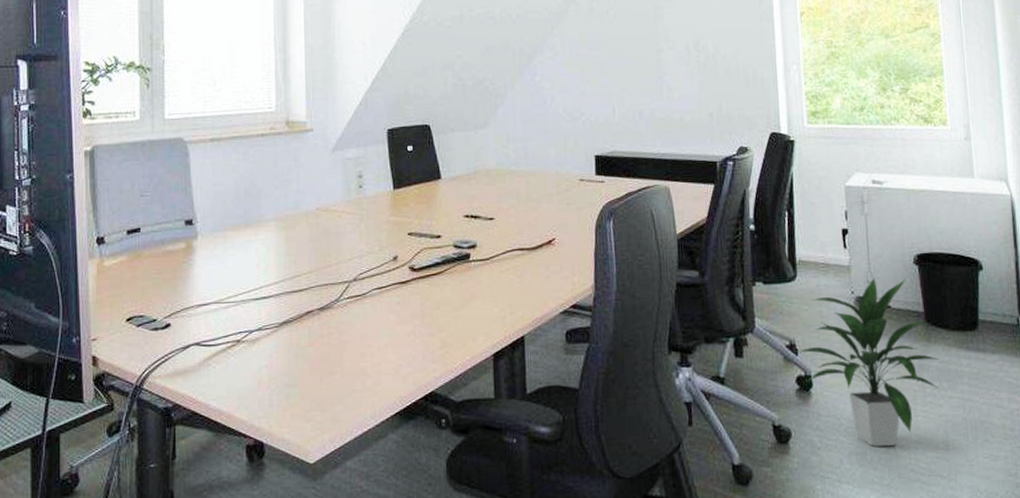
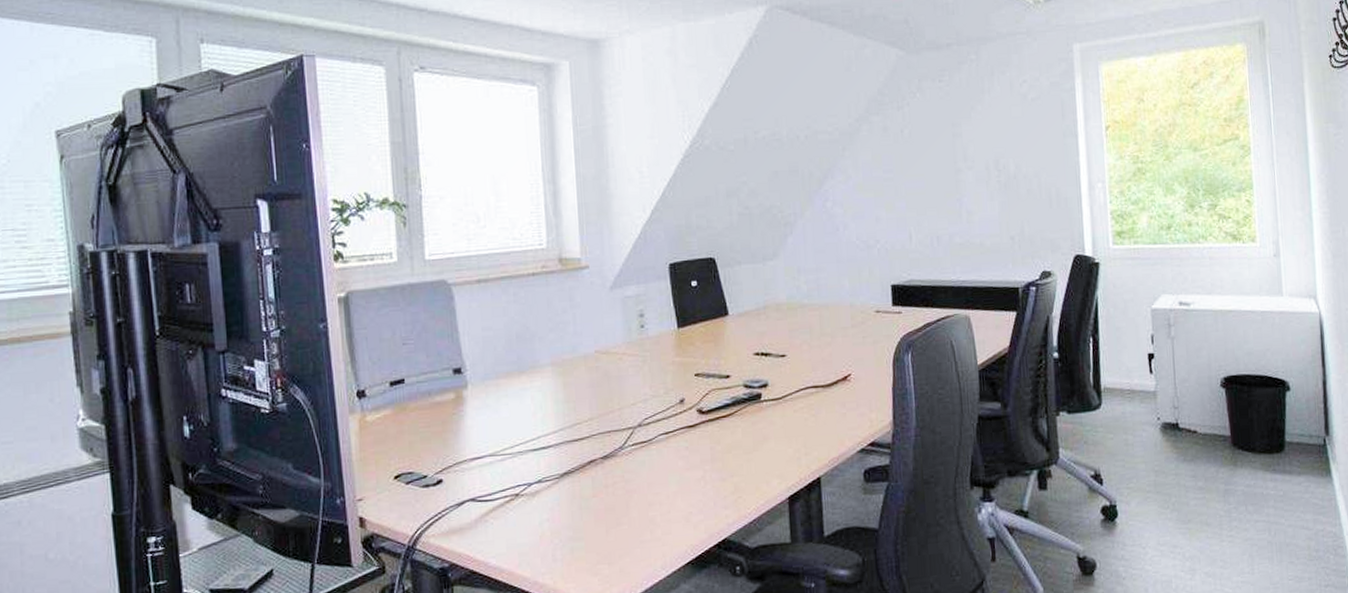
indoor plant: present [795,277,941,447] -> none [1100,402,1247,574]

